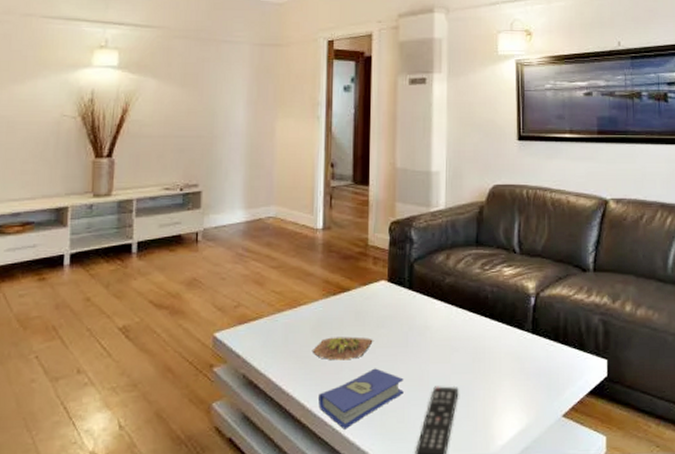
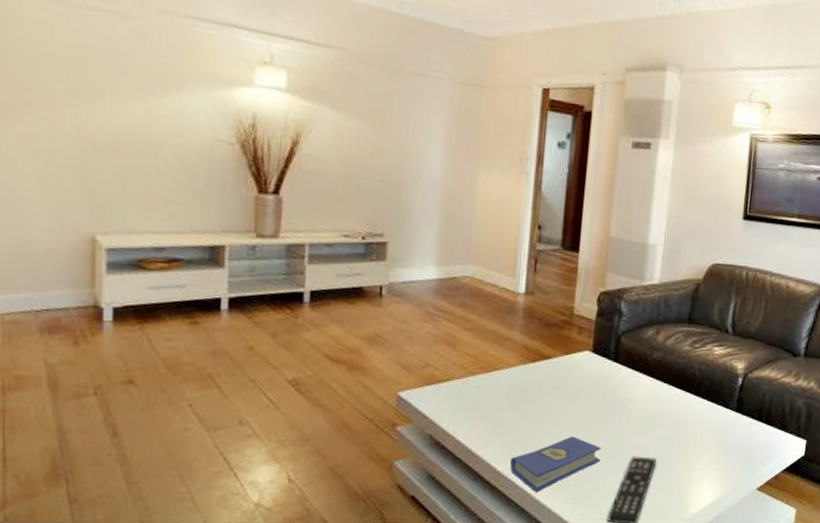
succulent plant: present [312,336,373,361] -> none [506,403,572,427]

